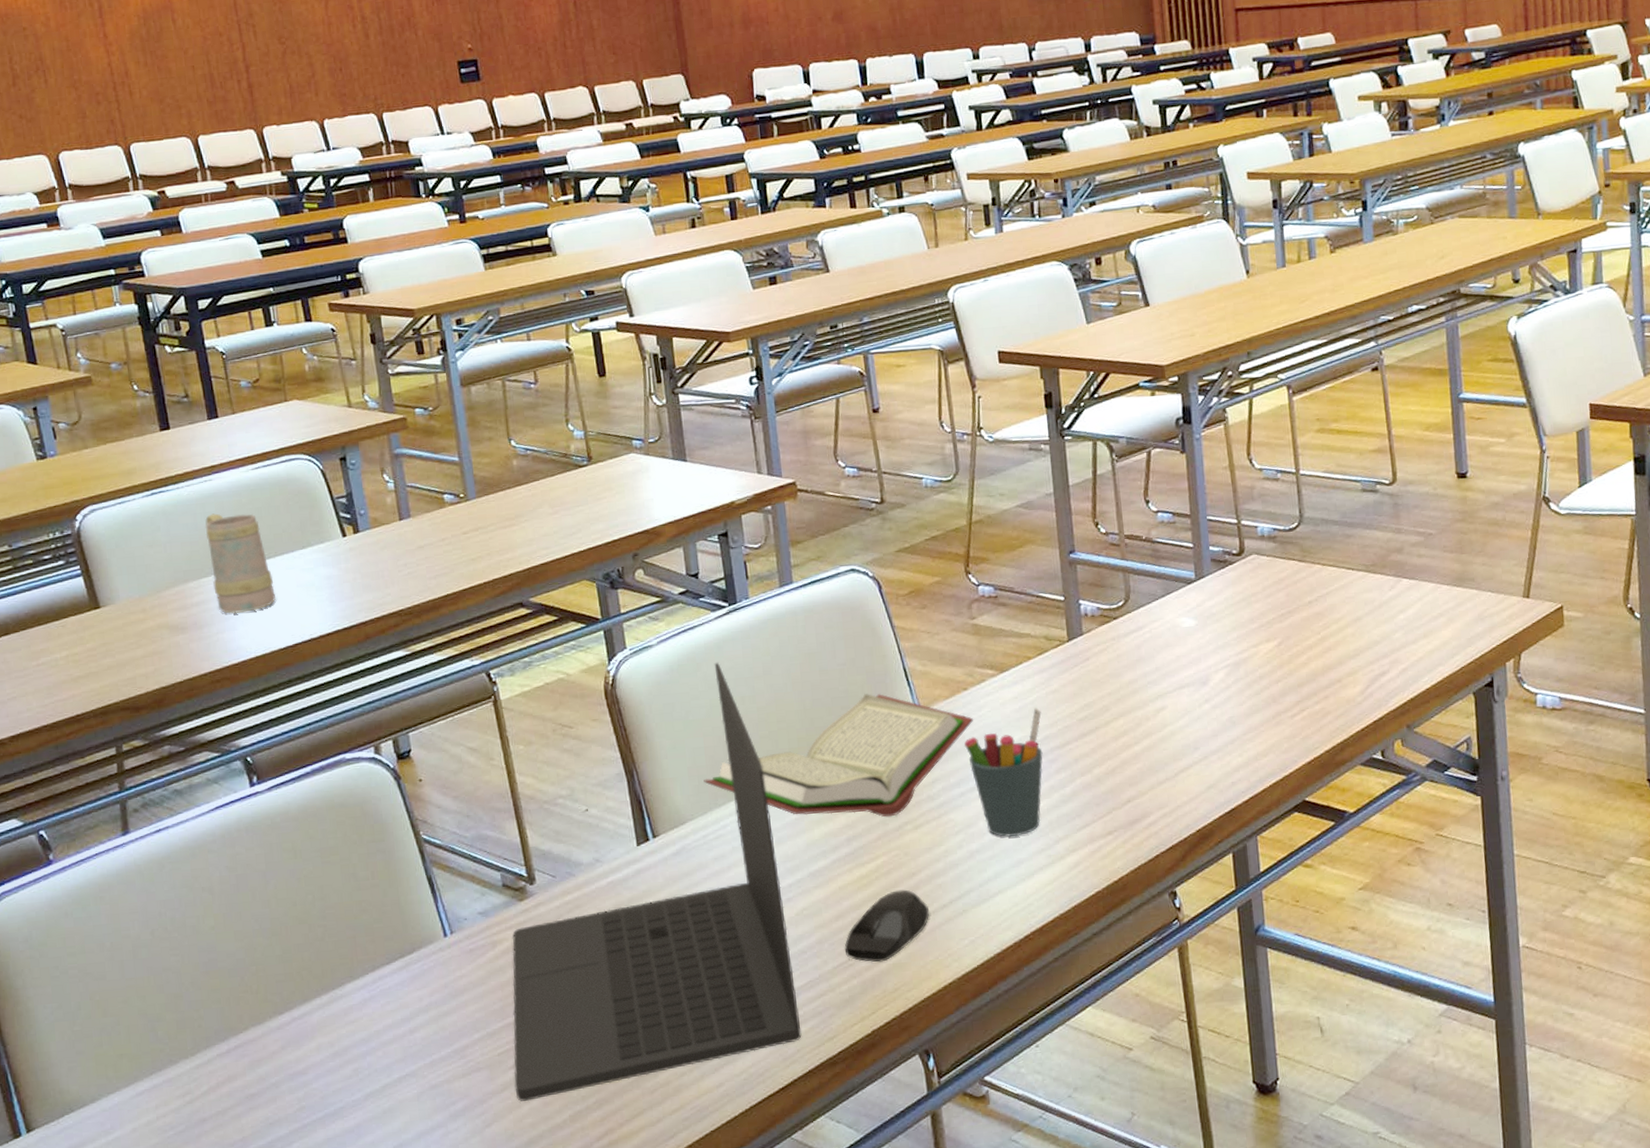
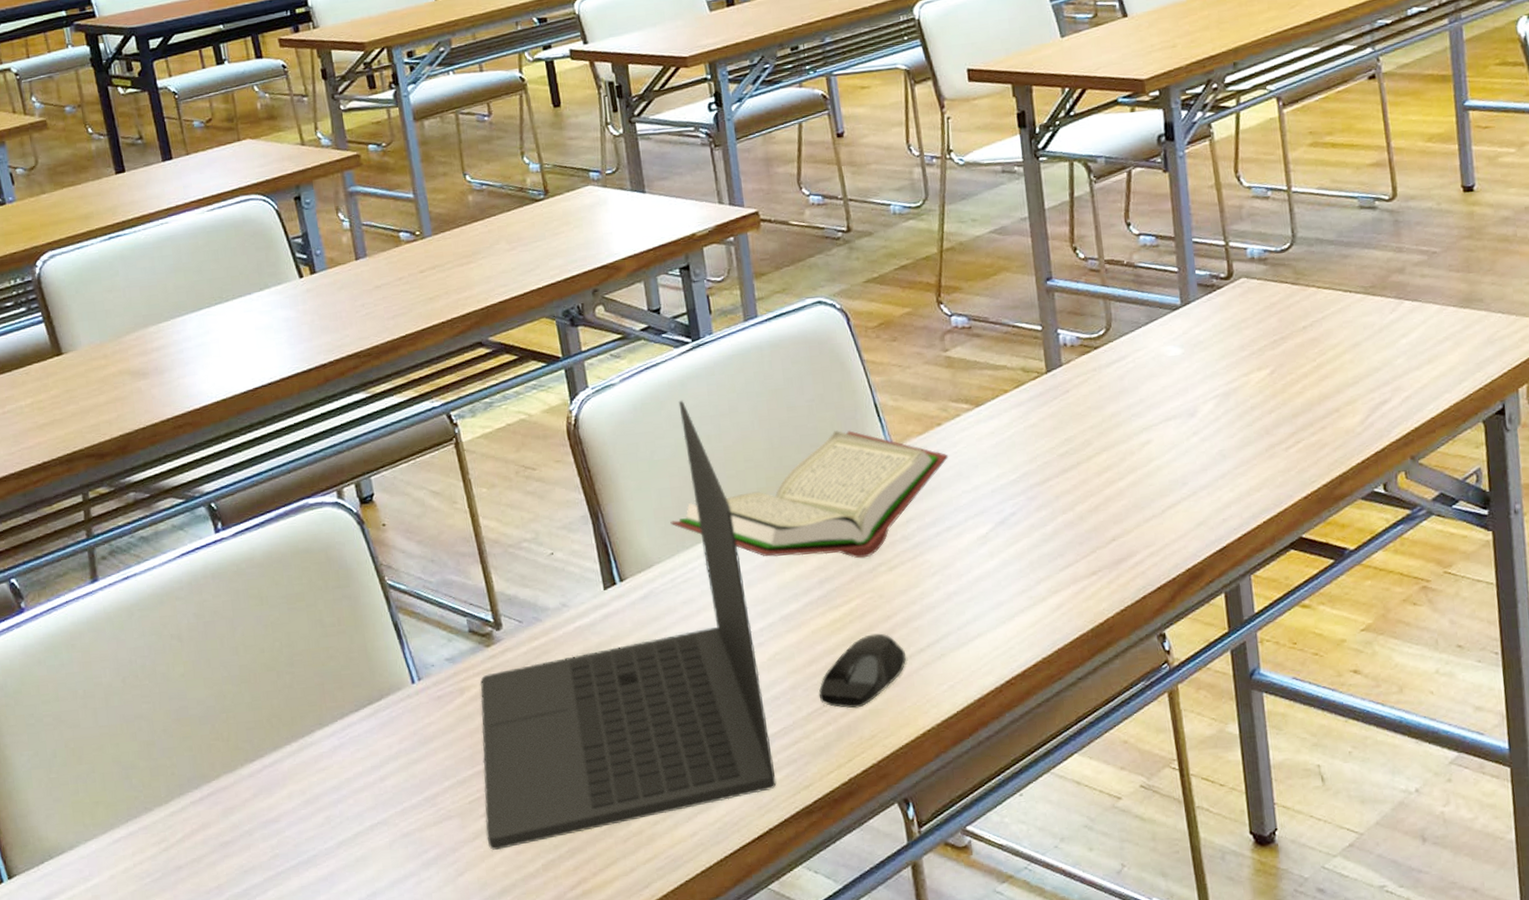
mug: present [205,513,276,614] -> none [162,256,235,359]
pen holder: present [964,707,1043,838] -> none [939,443,1022,579]

